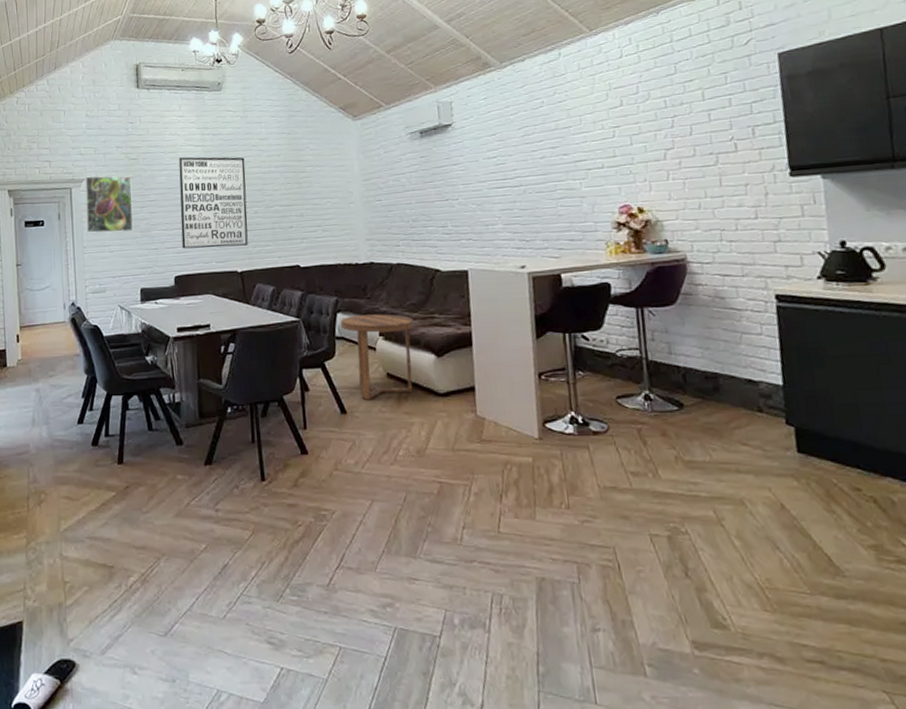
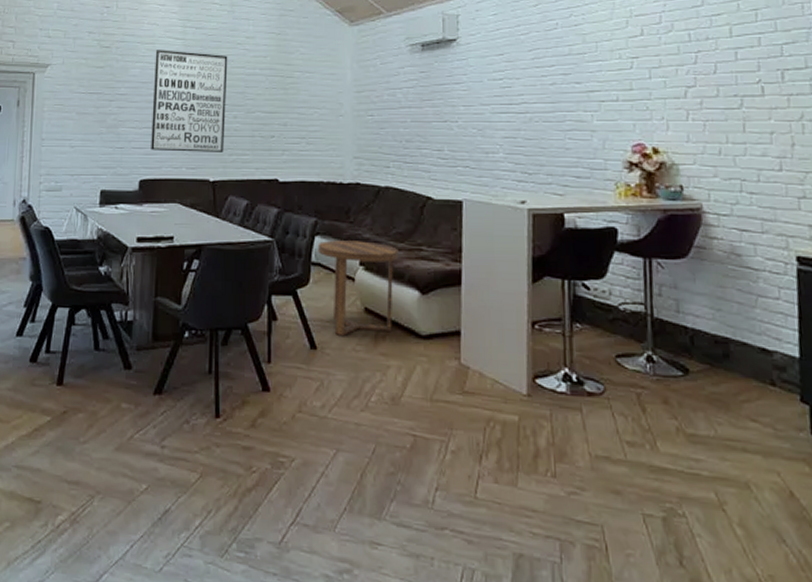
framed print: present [85,175,133,234] -> none [47,61,102,126]

